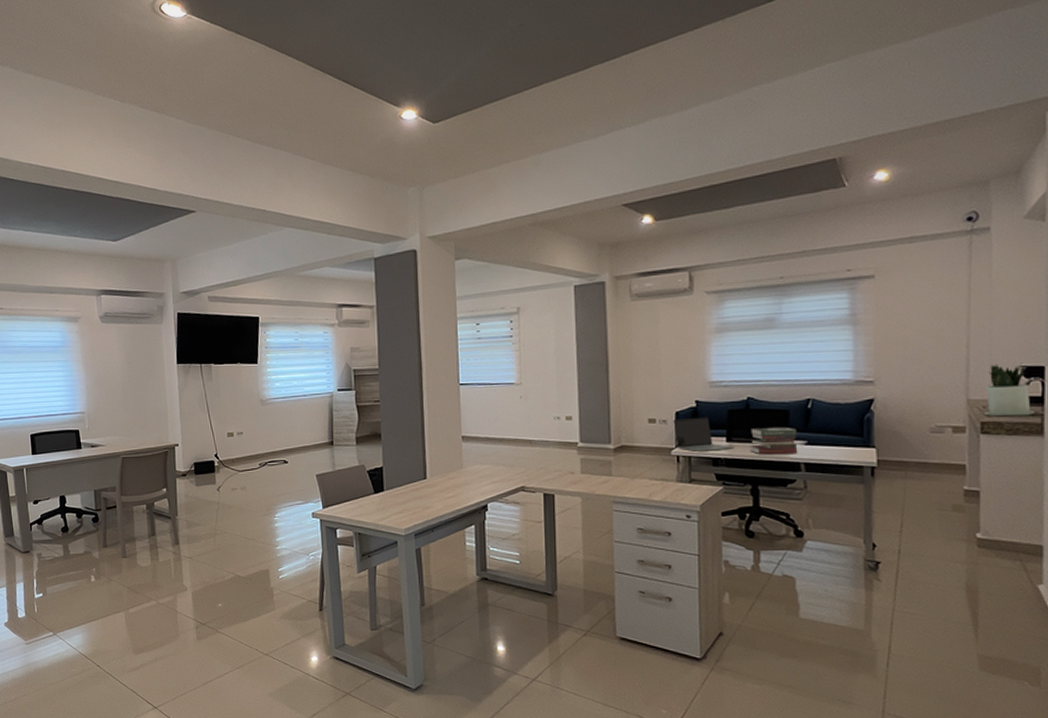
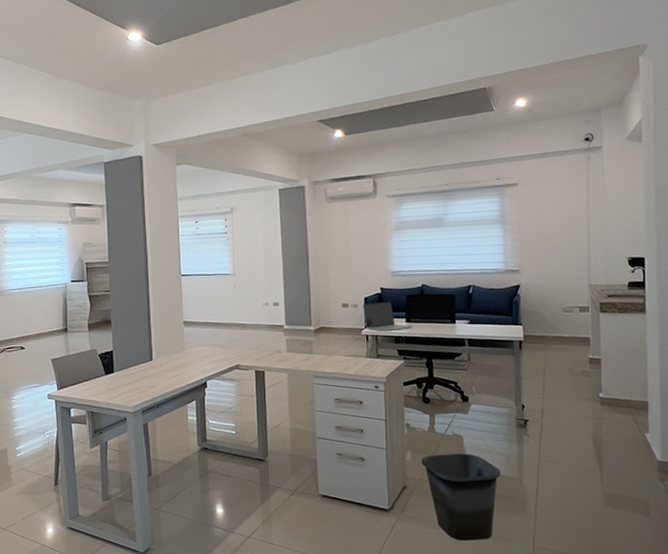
waste bin: none [742,597,843,701] -> present [421,452,501,541]
books: present [749,426,798,455] -> none [424,309,463,333]
planter: present [984,363,1035,418] -> none [602,255,639,299]

